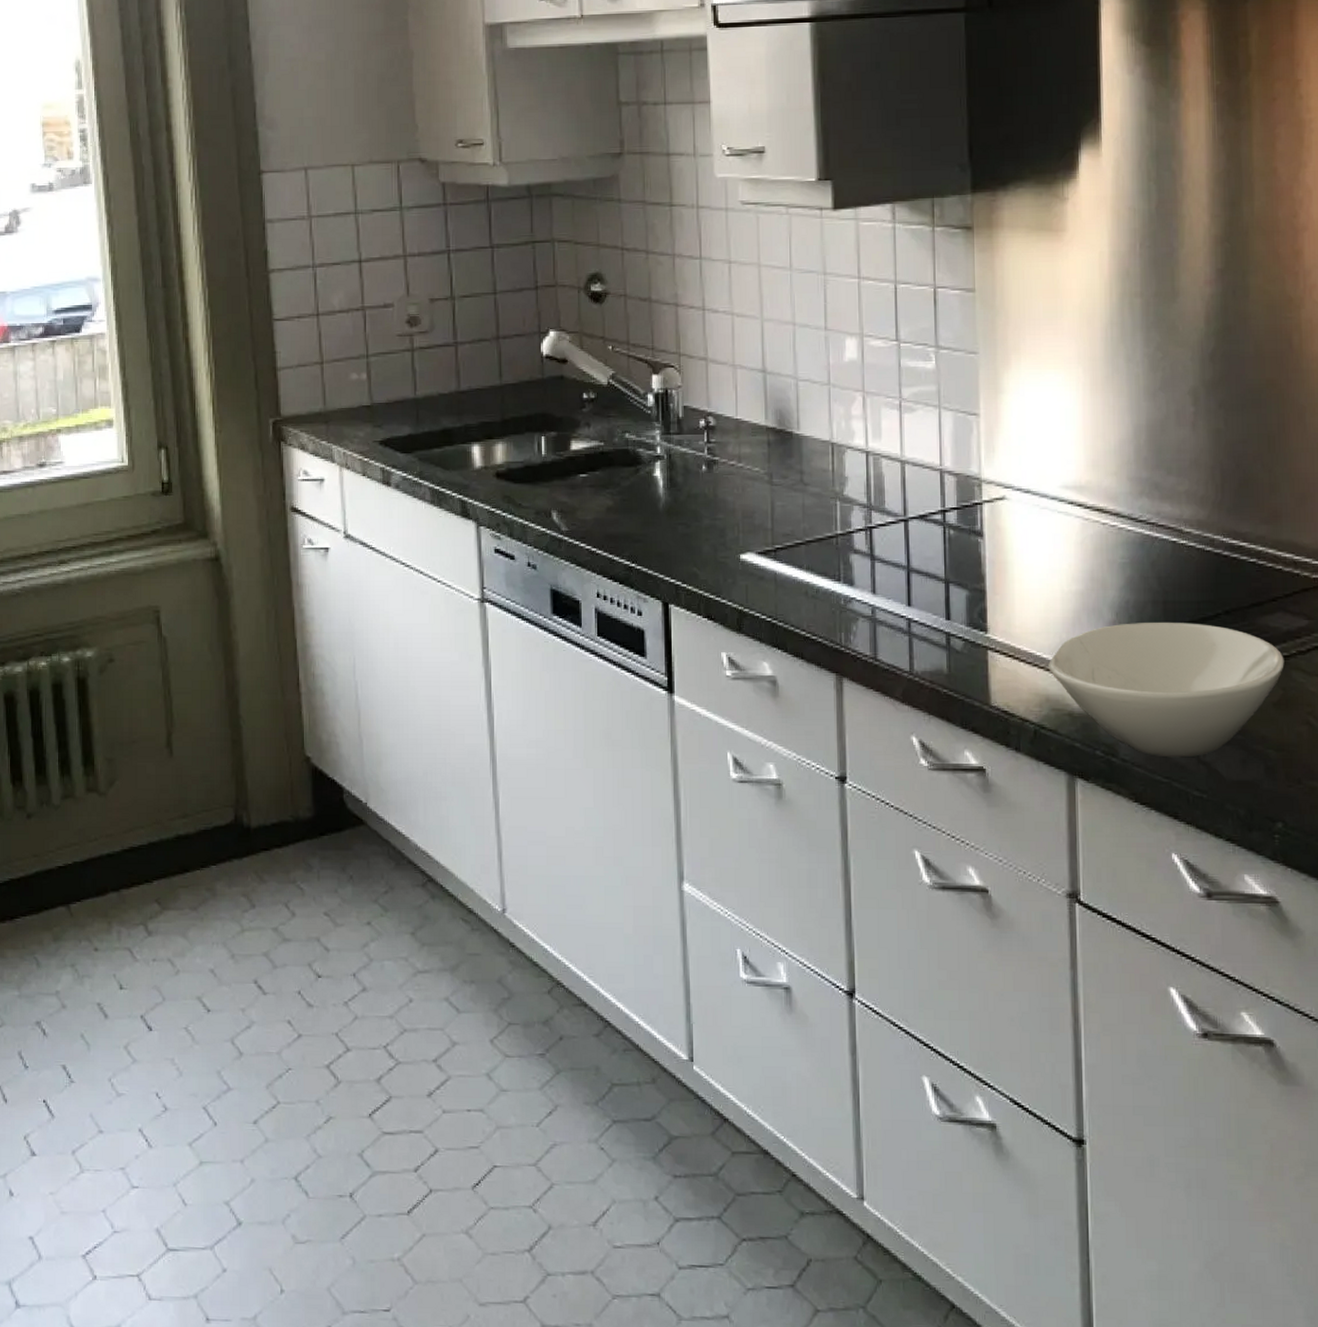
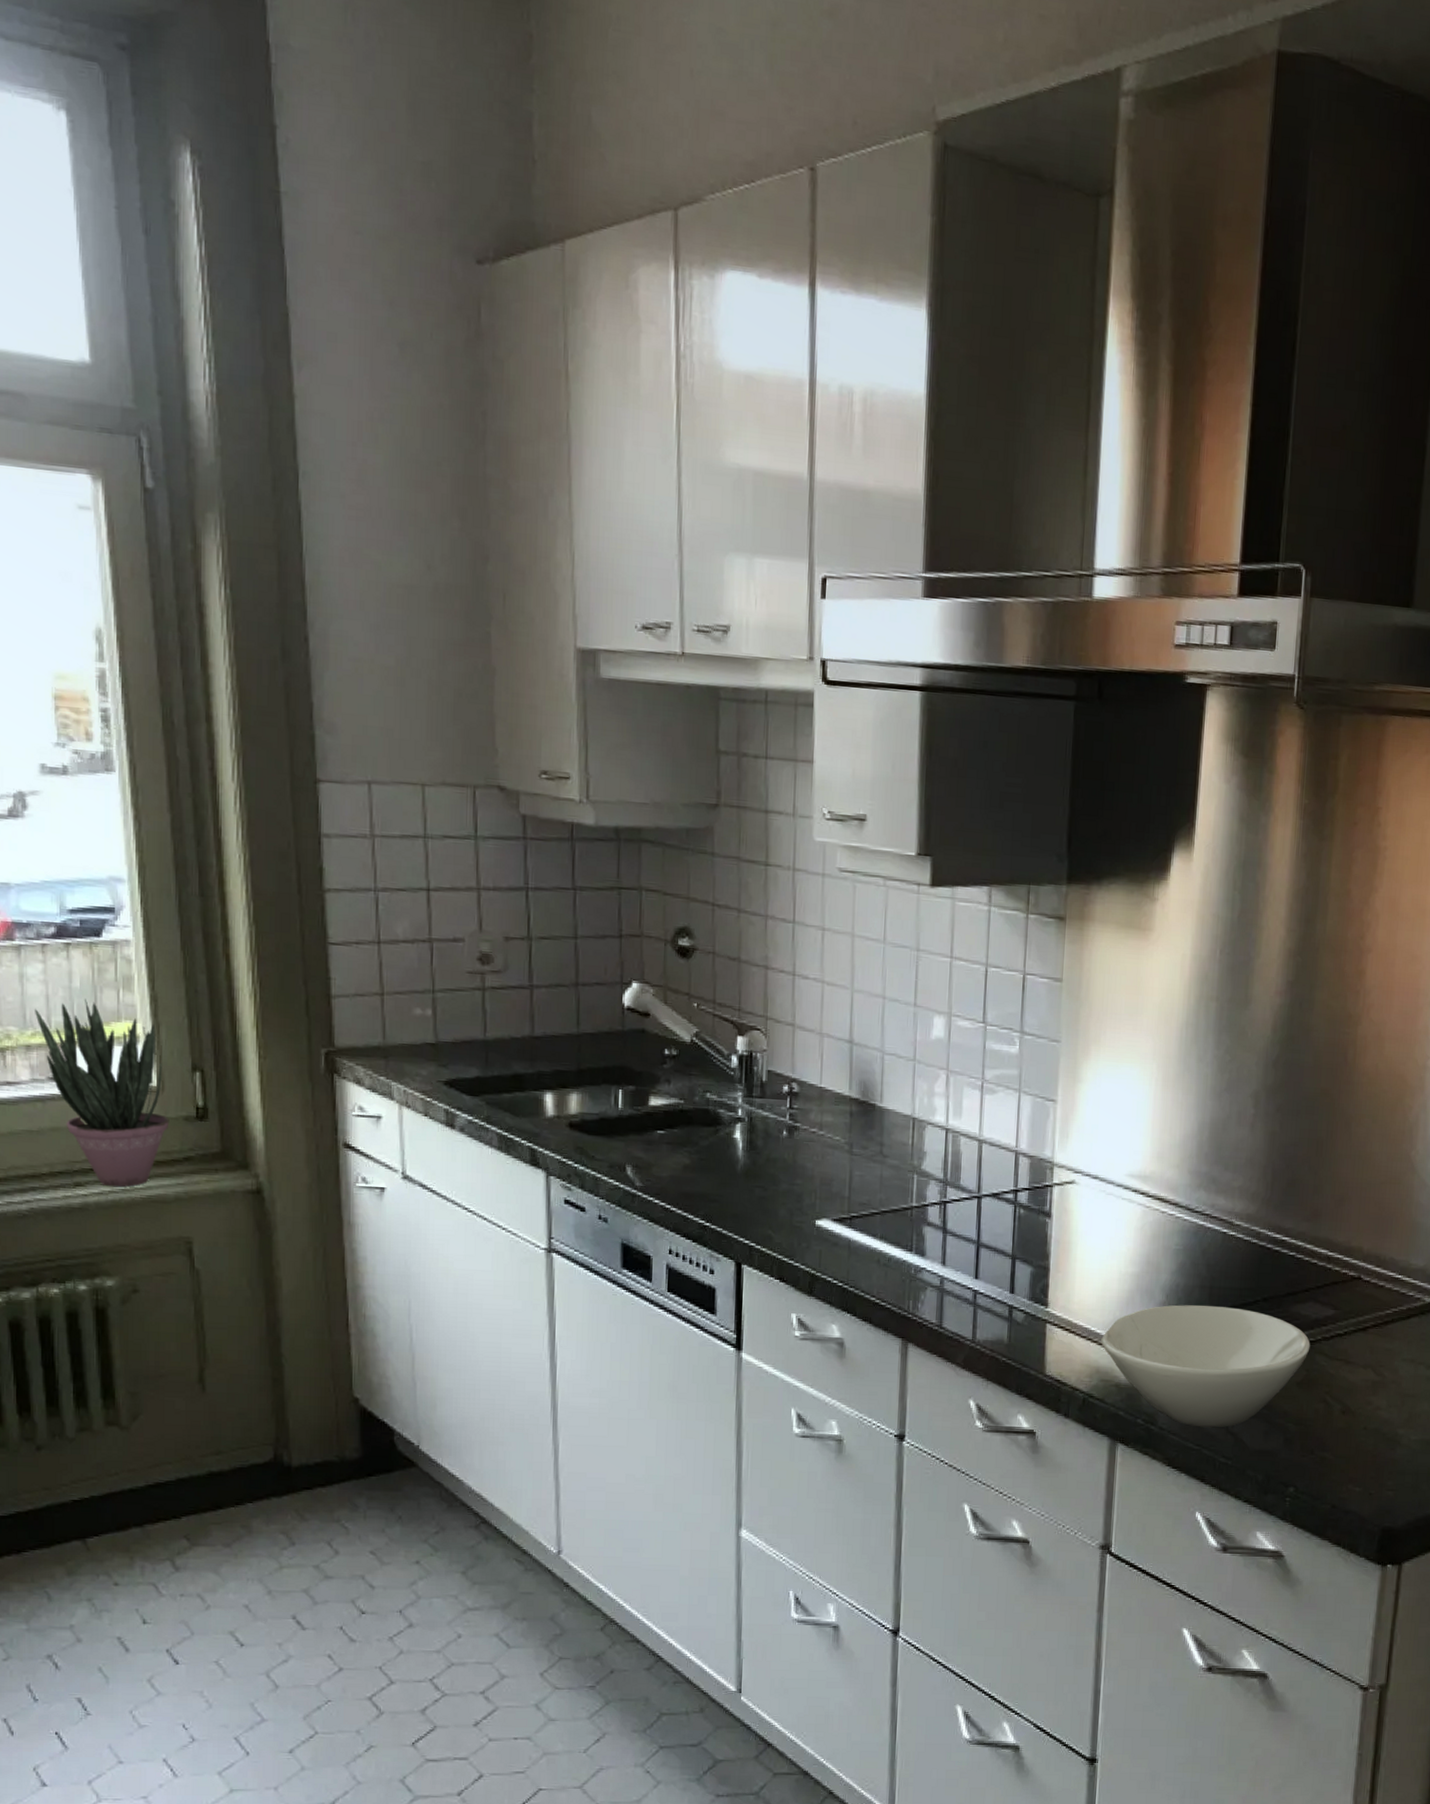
potted plant: none [26,390,139,563] -> present [35,998,170,1187]

